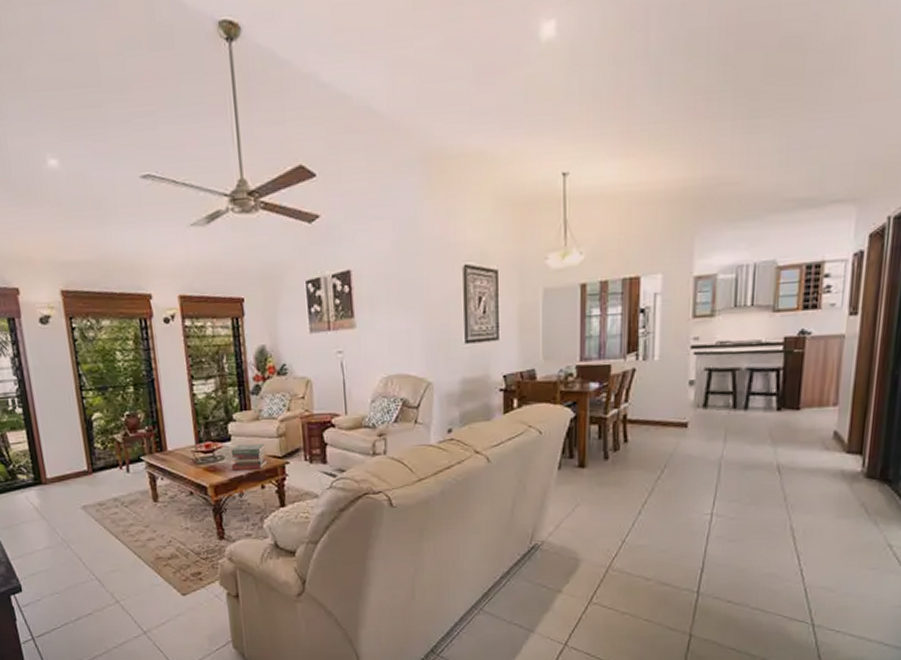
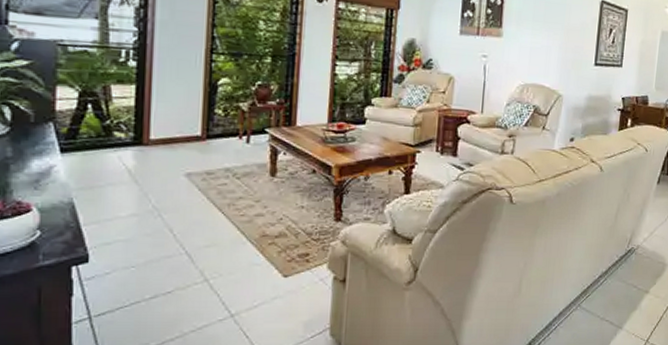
books: present [231,443,268,471] -> none [360,128,400,156]

